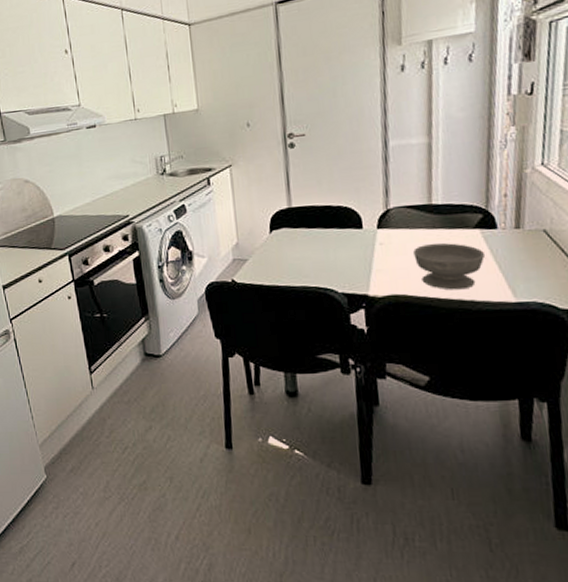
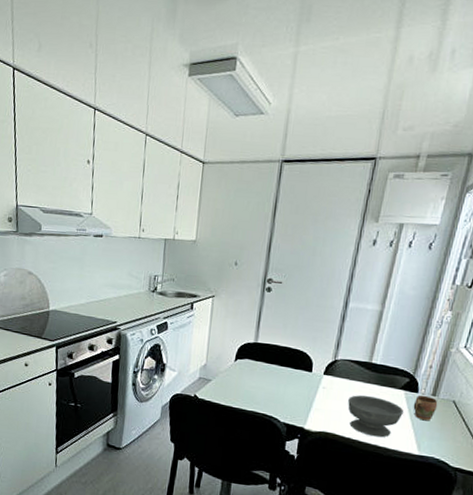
mug: none [494,230,526,260] -> present [413,394,438,421]

